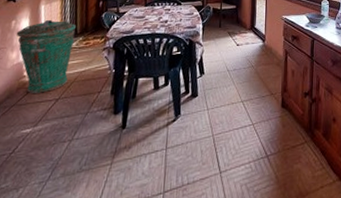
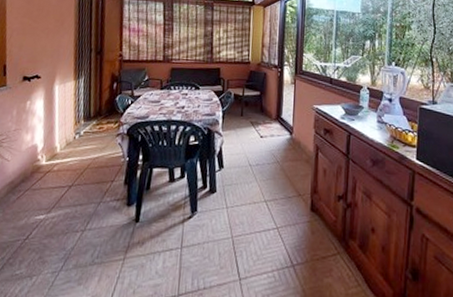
trash can: present [16,19,76,93] -> none [30,101,90,179]

